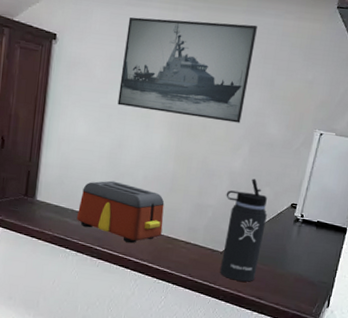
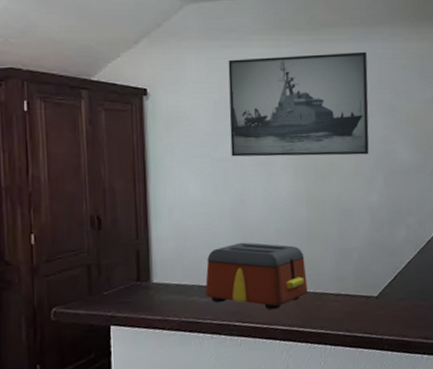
thermos bottle: present [220,179,267,282] -> none [369,210,418,325]

